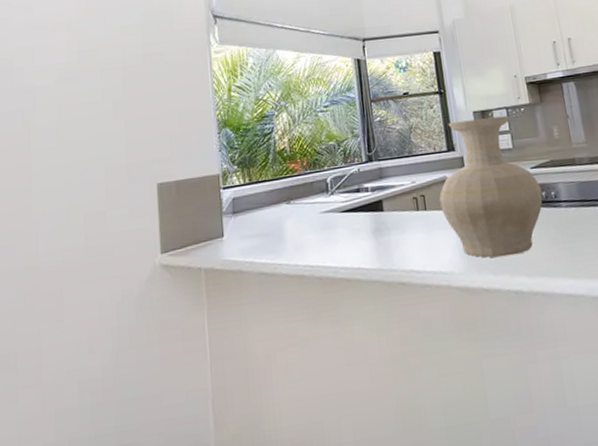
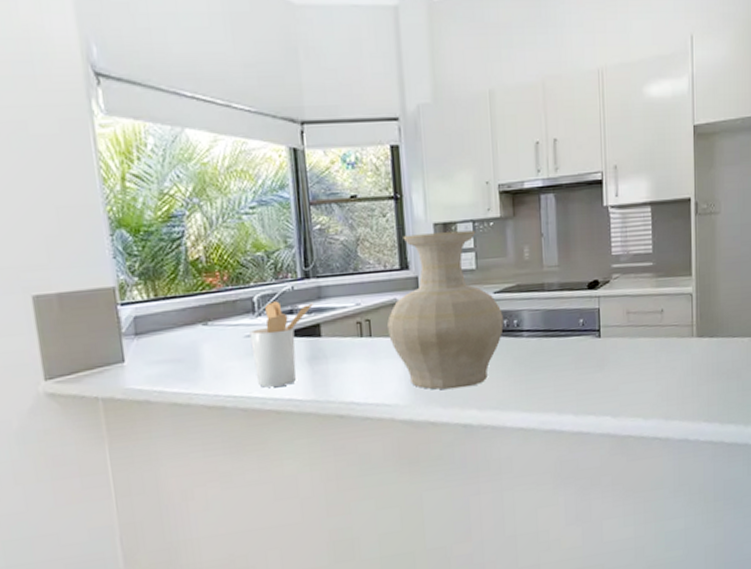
utensil holder: none [324,181,376,258] -> present [249,301,313,388]

